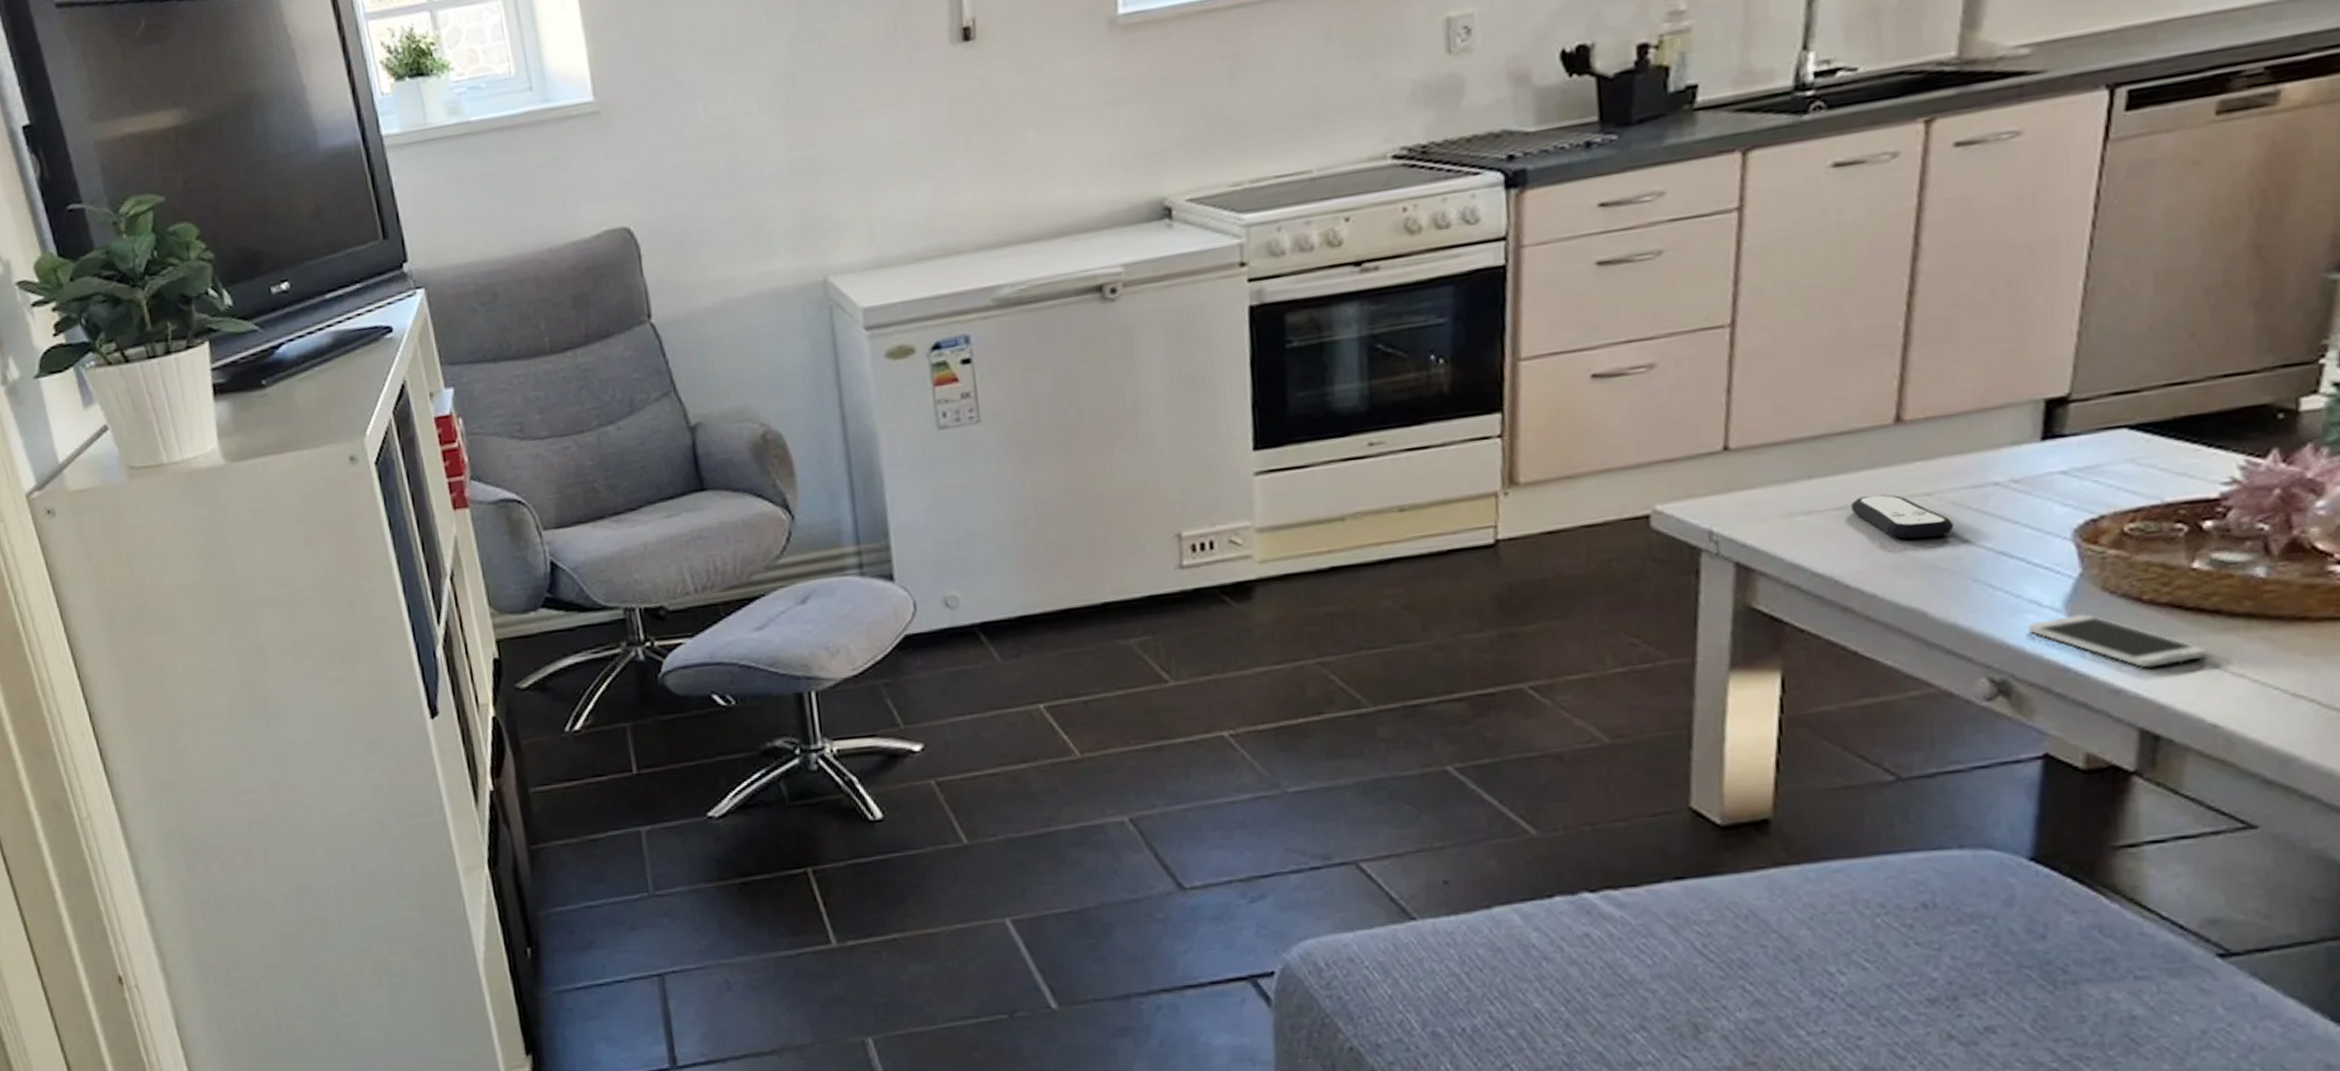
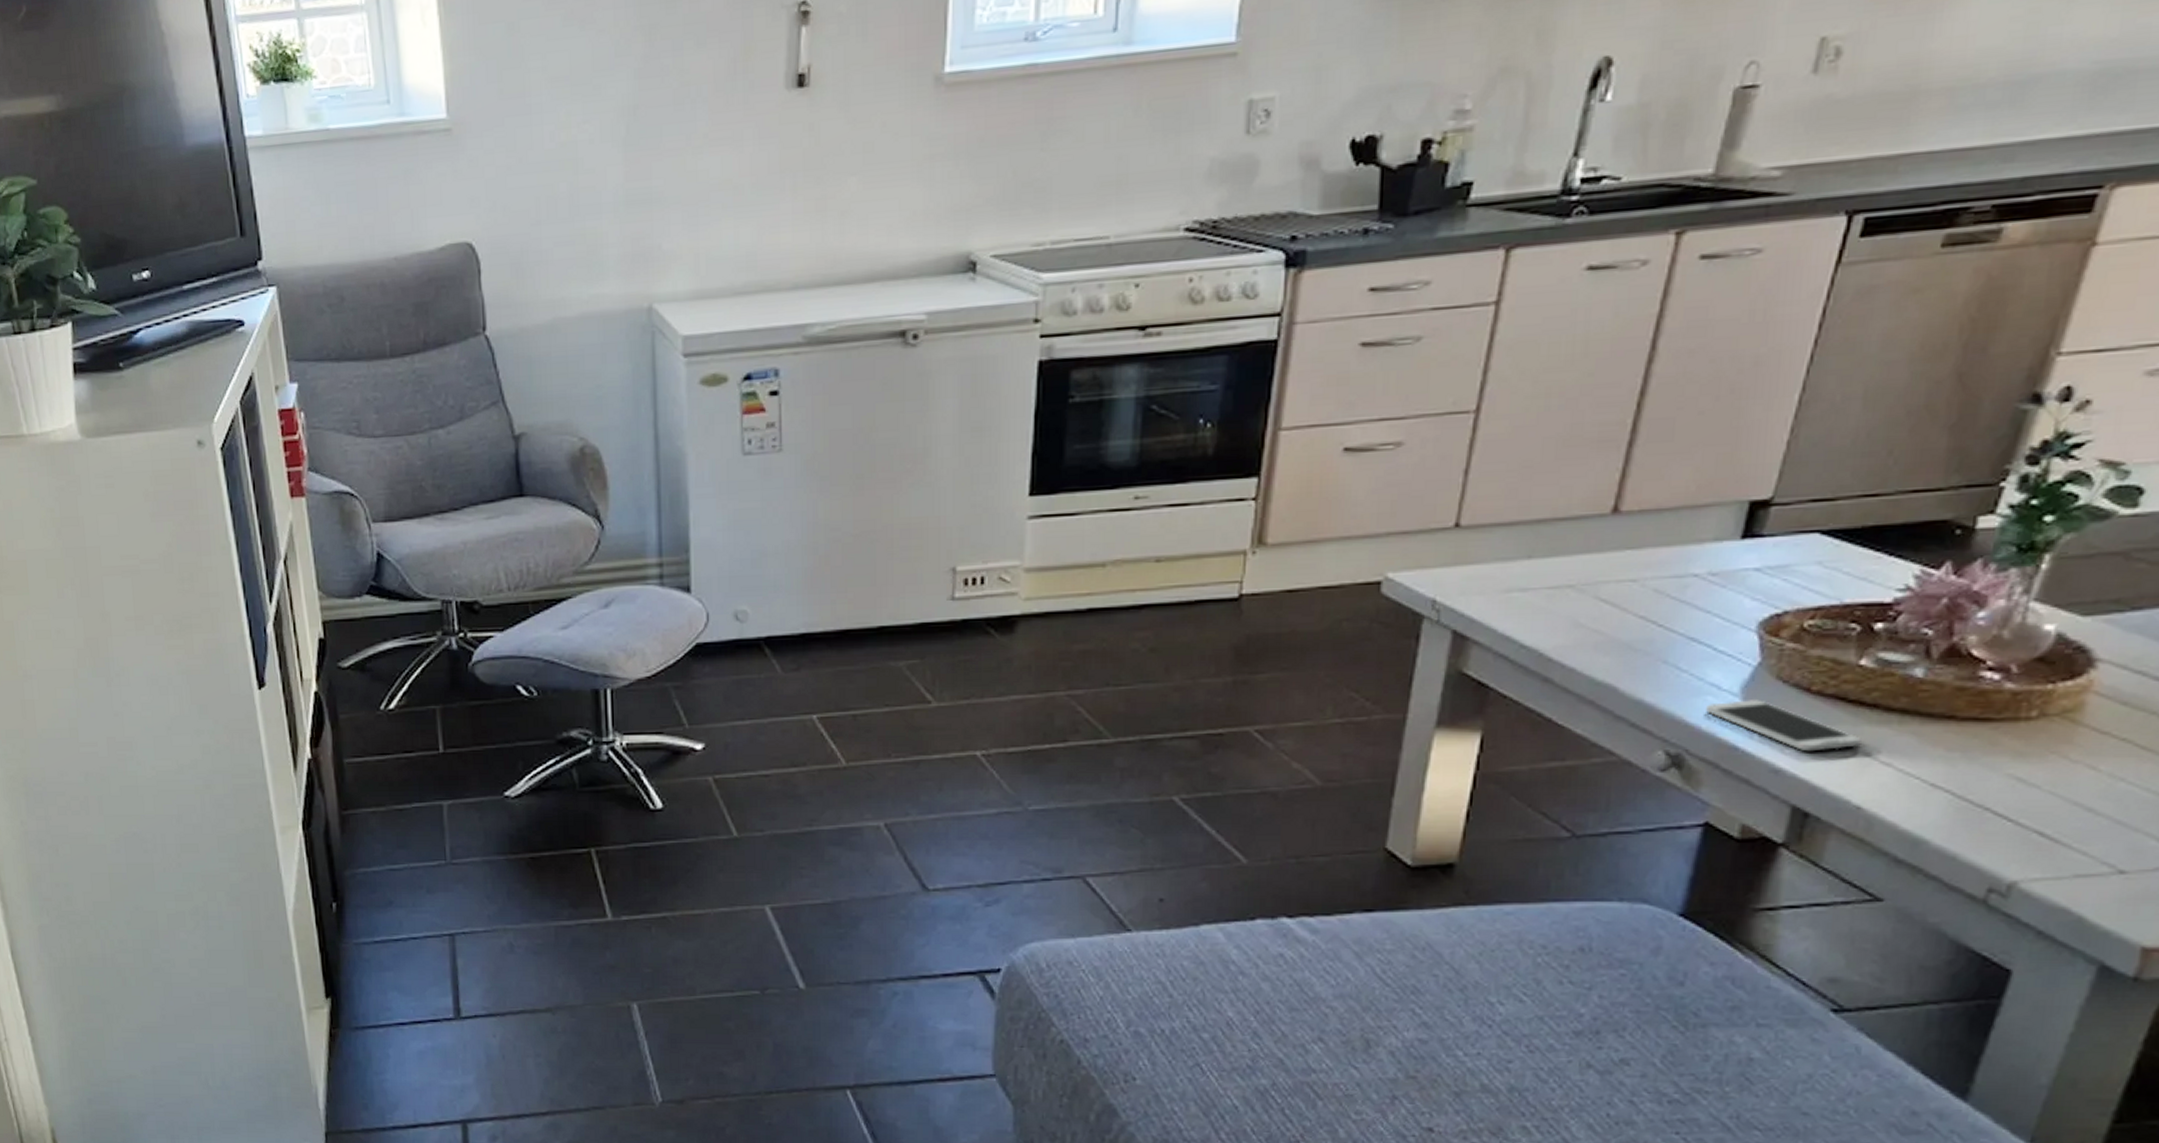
remote control: present [1850,494,1954,539] -> none [1562,578,1653,620]

